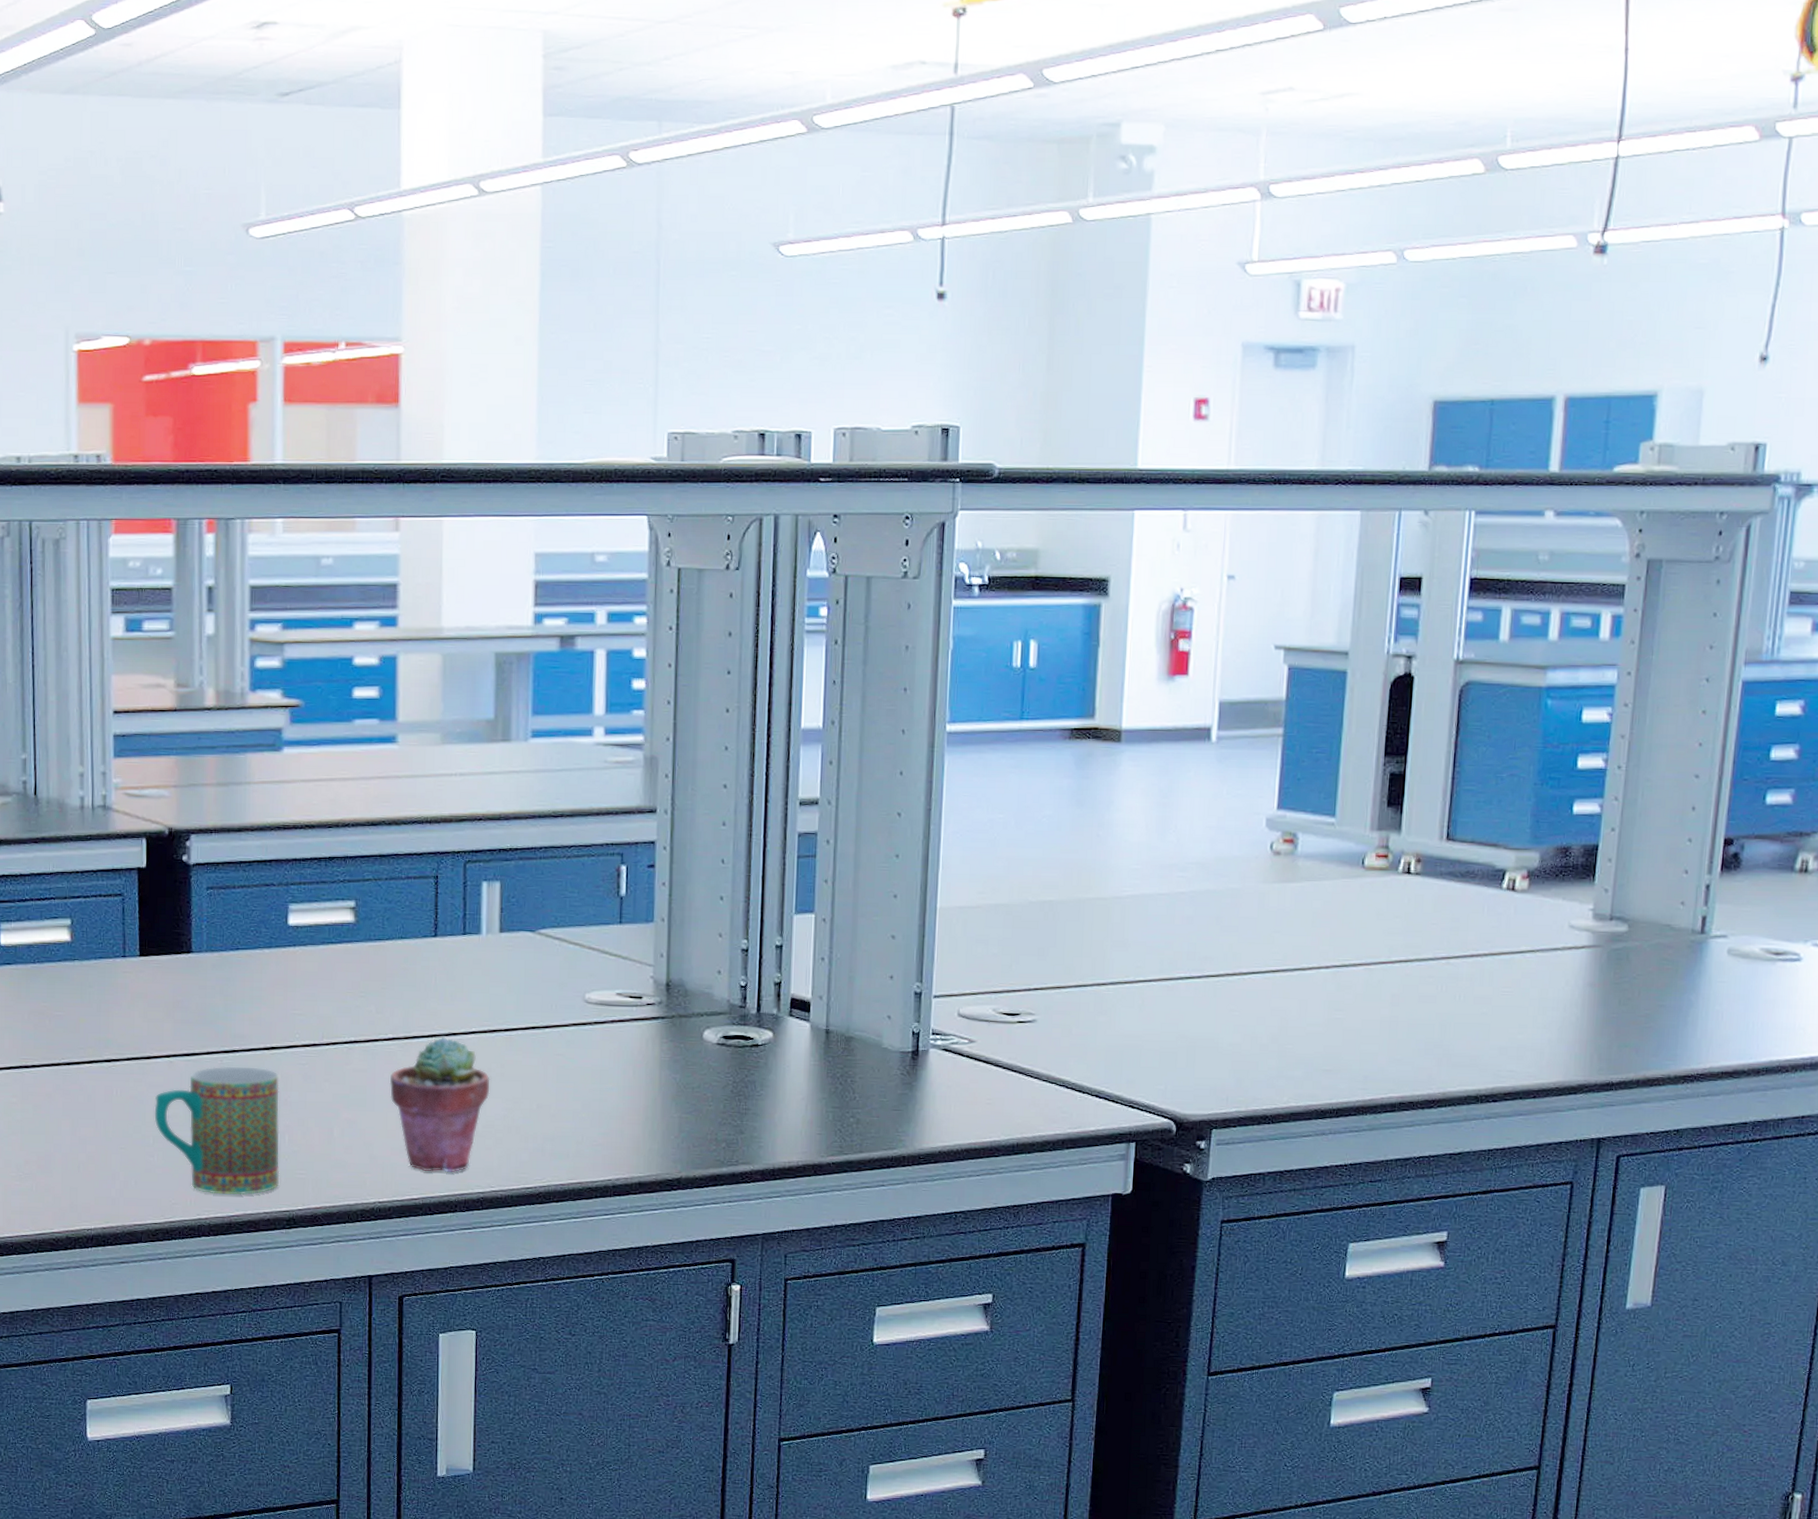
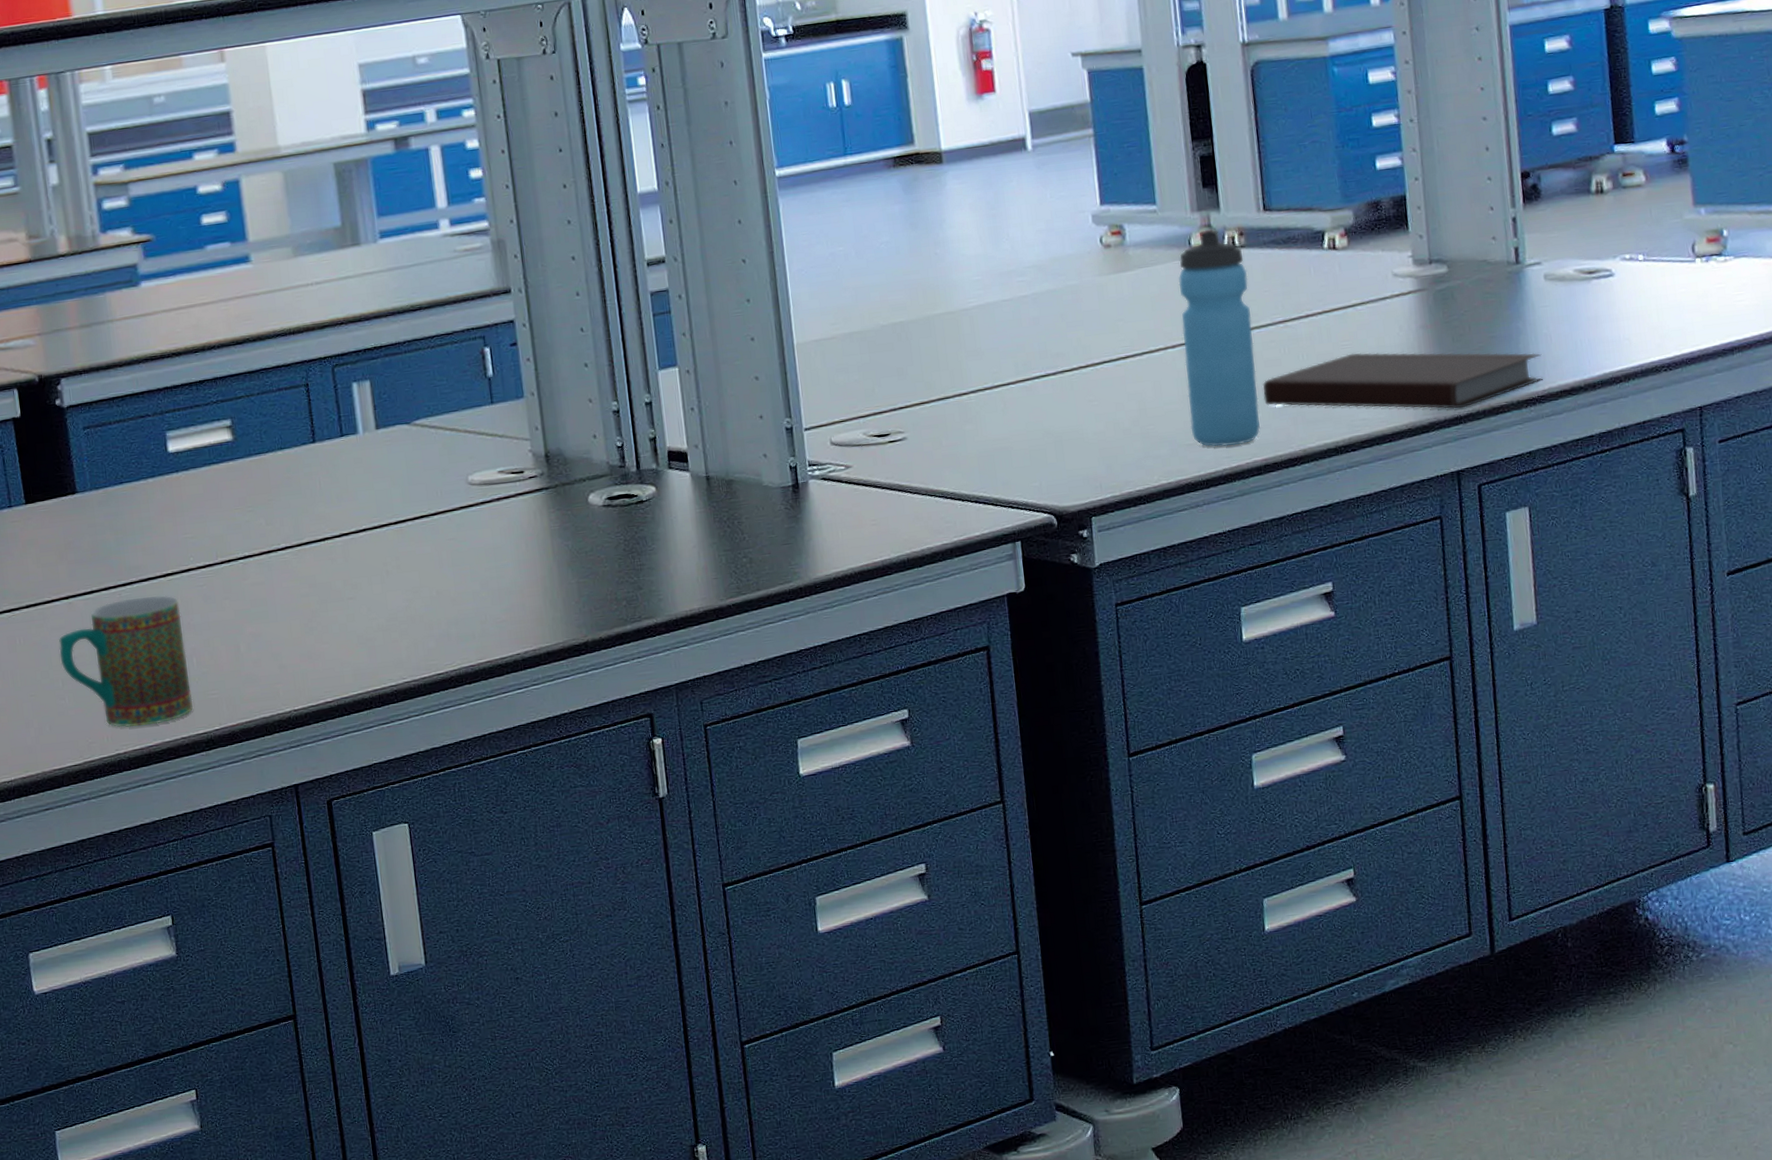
potted succulent: present [389,1036,490,1173] -> none [288,538,389,674]
water bottle: none [1330,851,1418,1078] -> present [1178,229,1261,447]
notebook: none [1411,1001,1709,1075] -> present [1262,352,1543,409]

